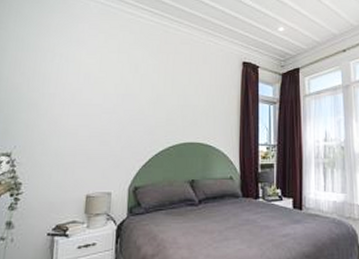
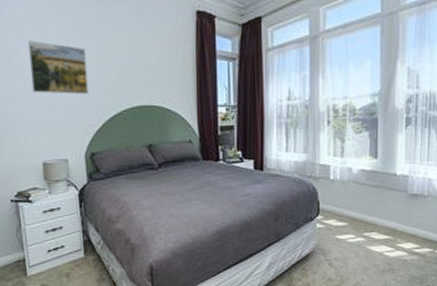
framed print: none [88,82,142,130] -> present [28,40,88,94]

